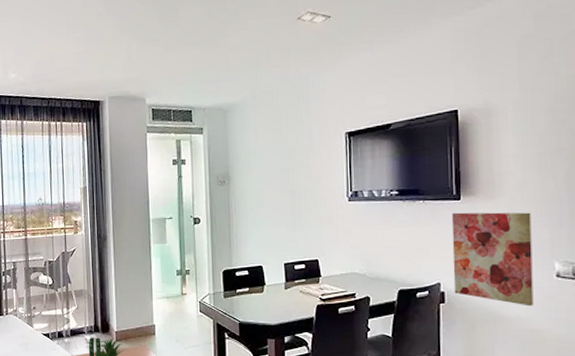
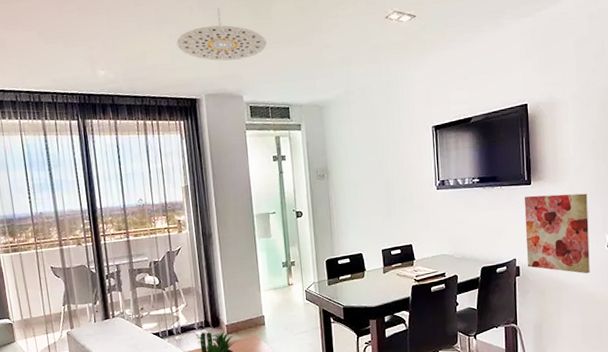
ceiling light: none [84,12,172,64] -> present [176,8,267,61]

